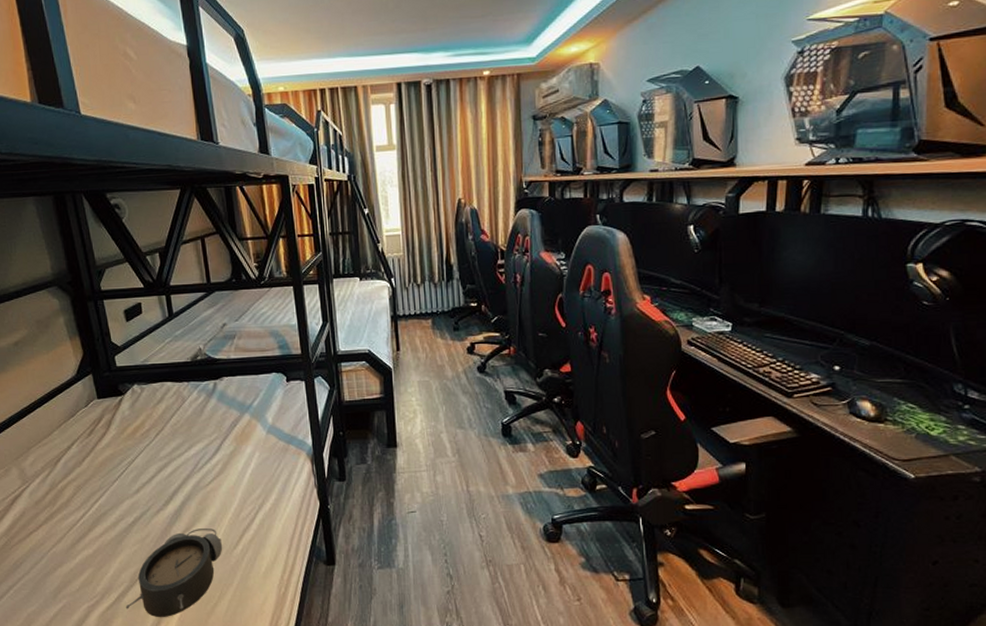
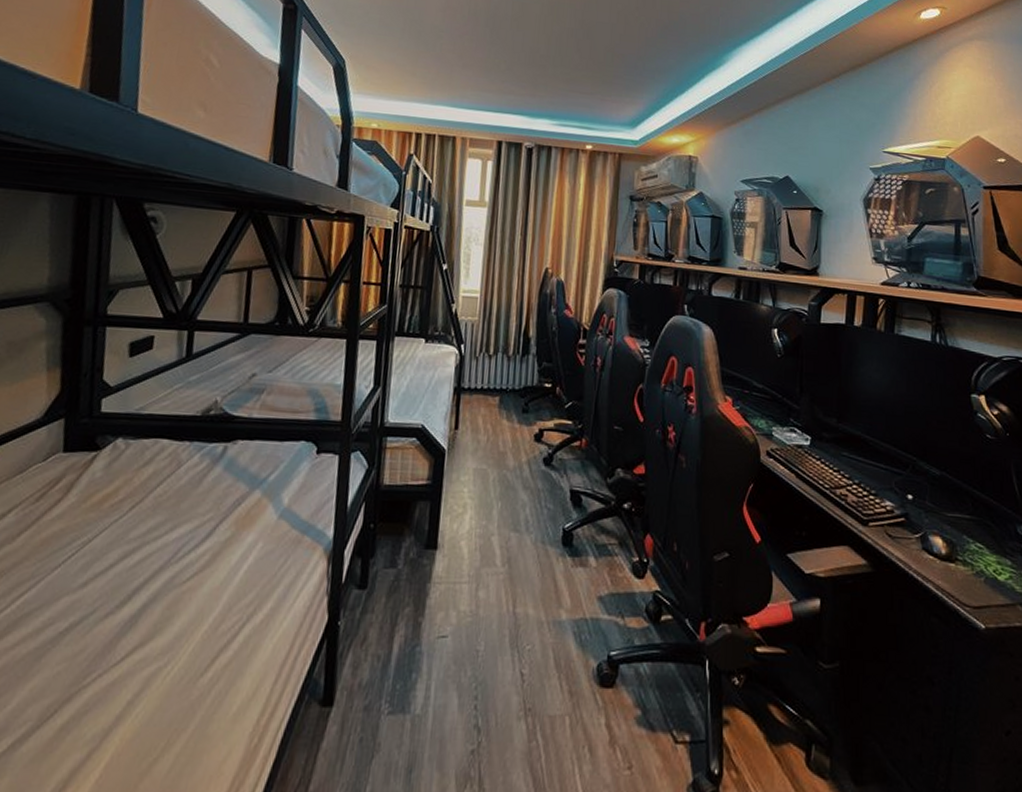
alarm clock: present [125,529,223,618] -> none [19,644,186,780]

